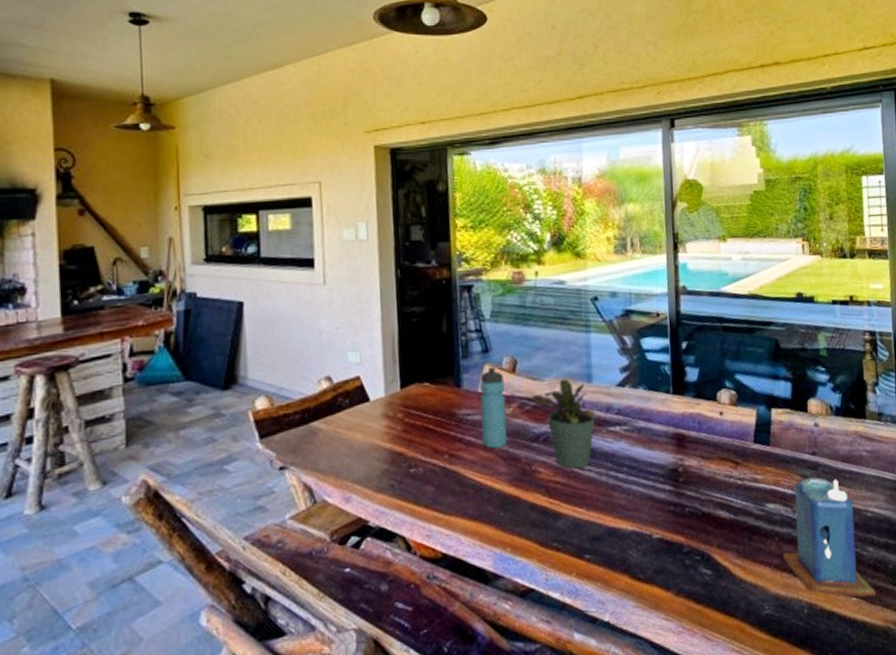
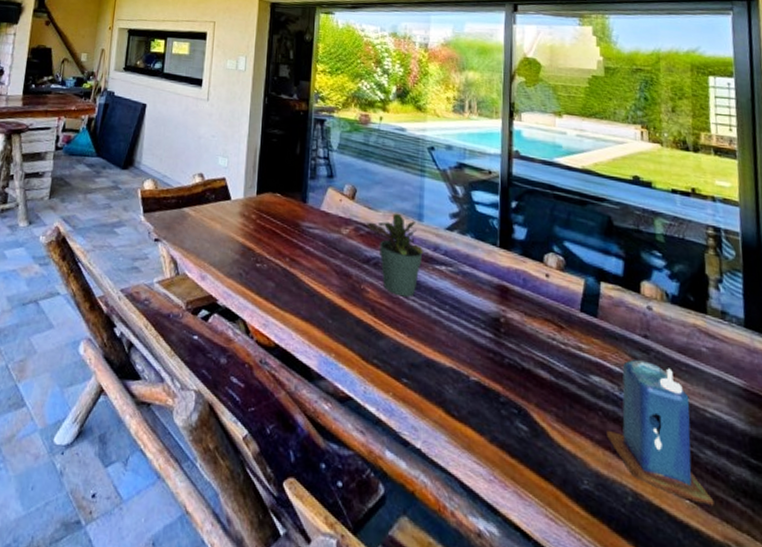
water bottle: present [480,367,508,449] -> none [320,190,344,263]

